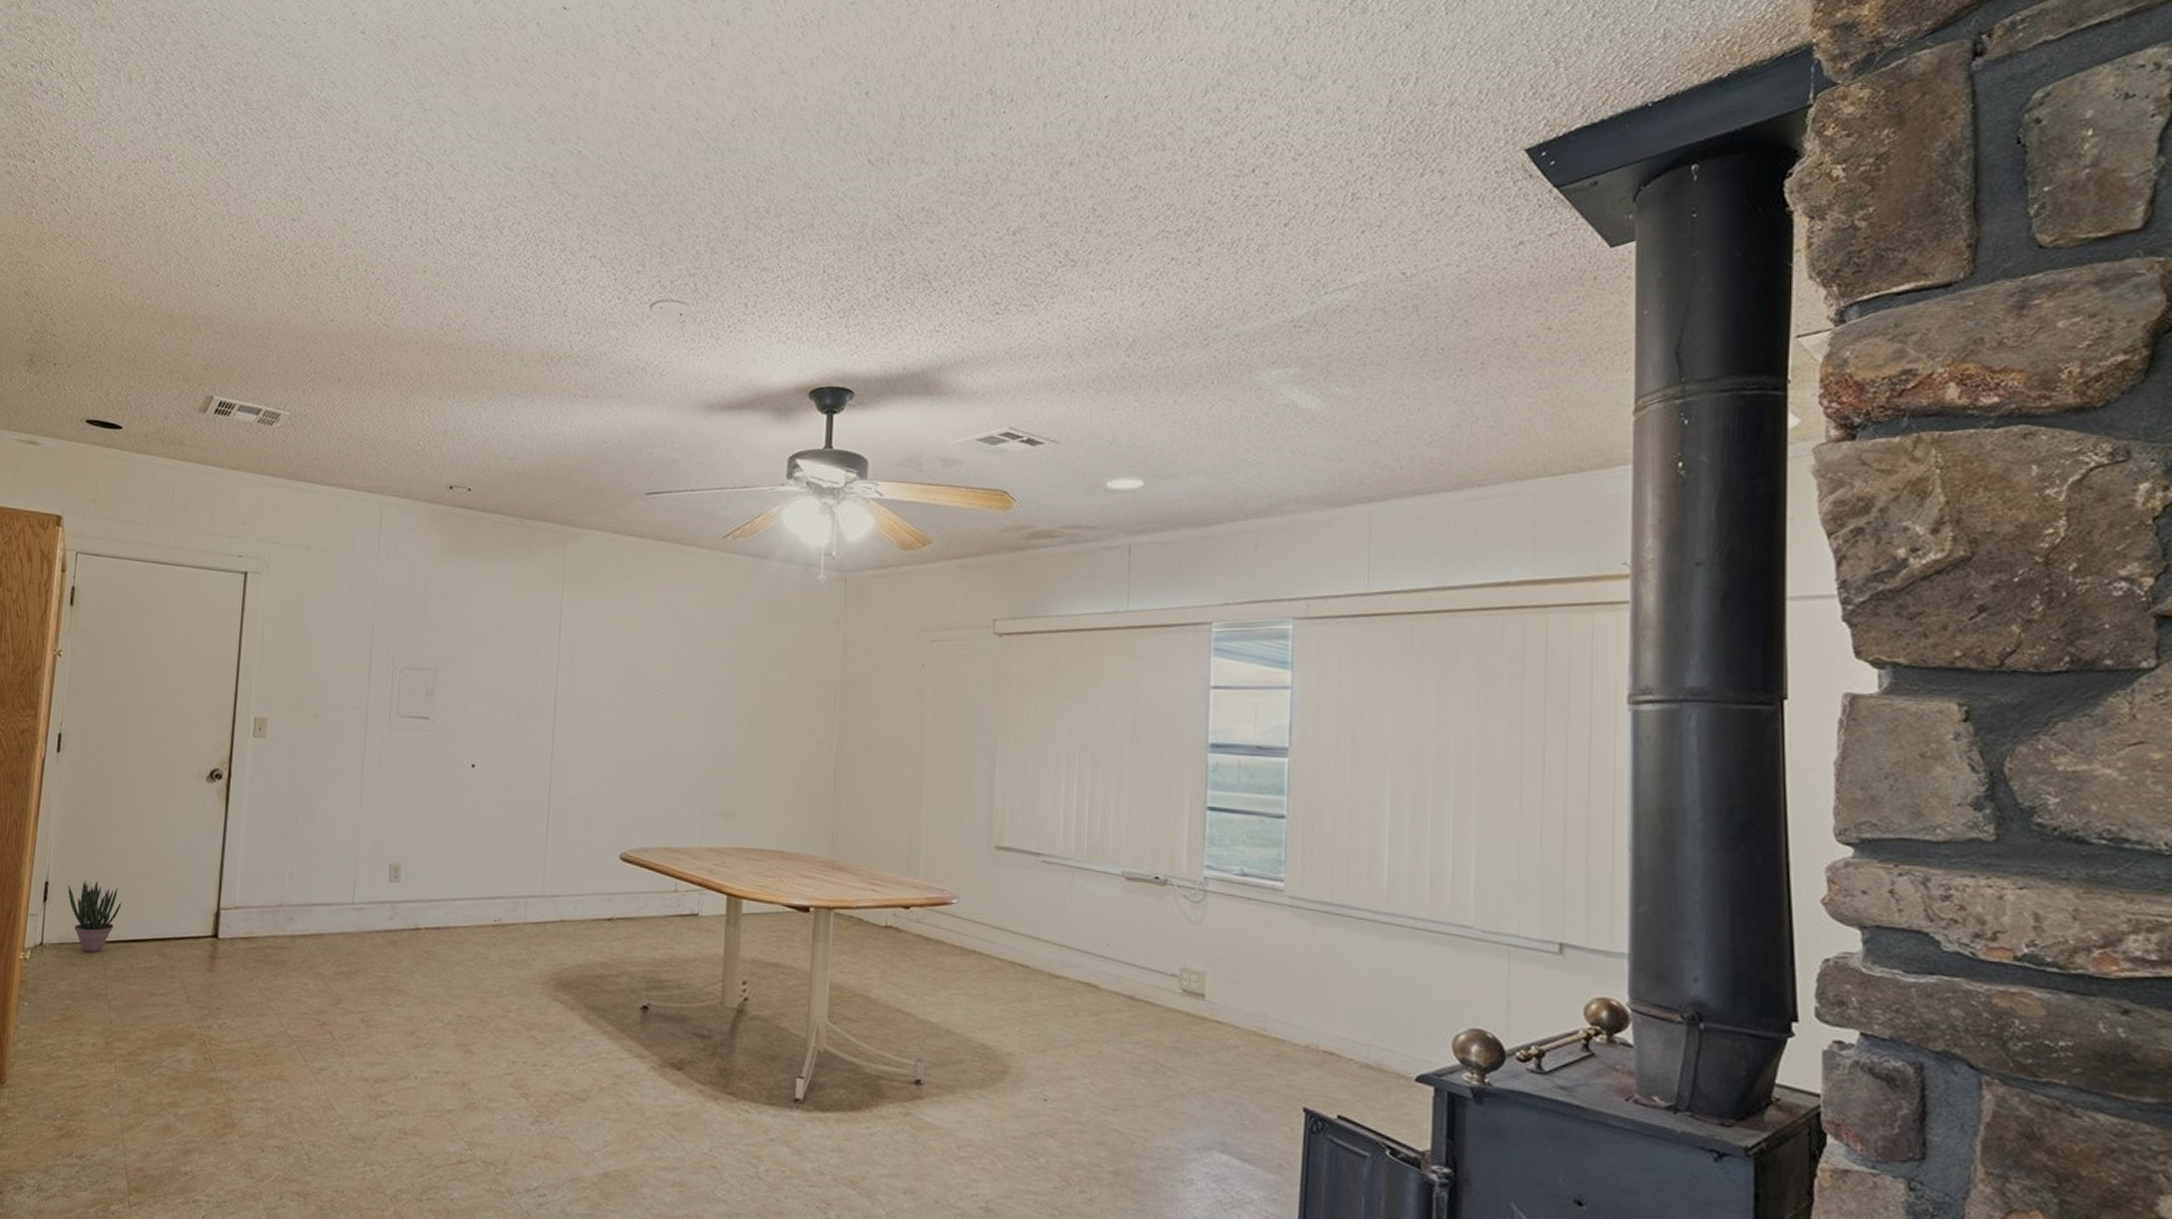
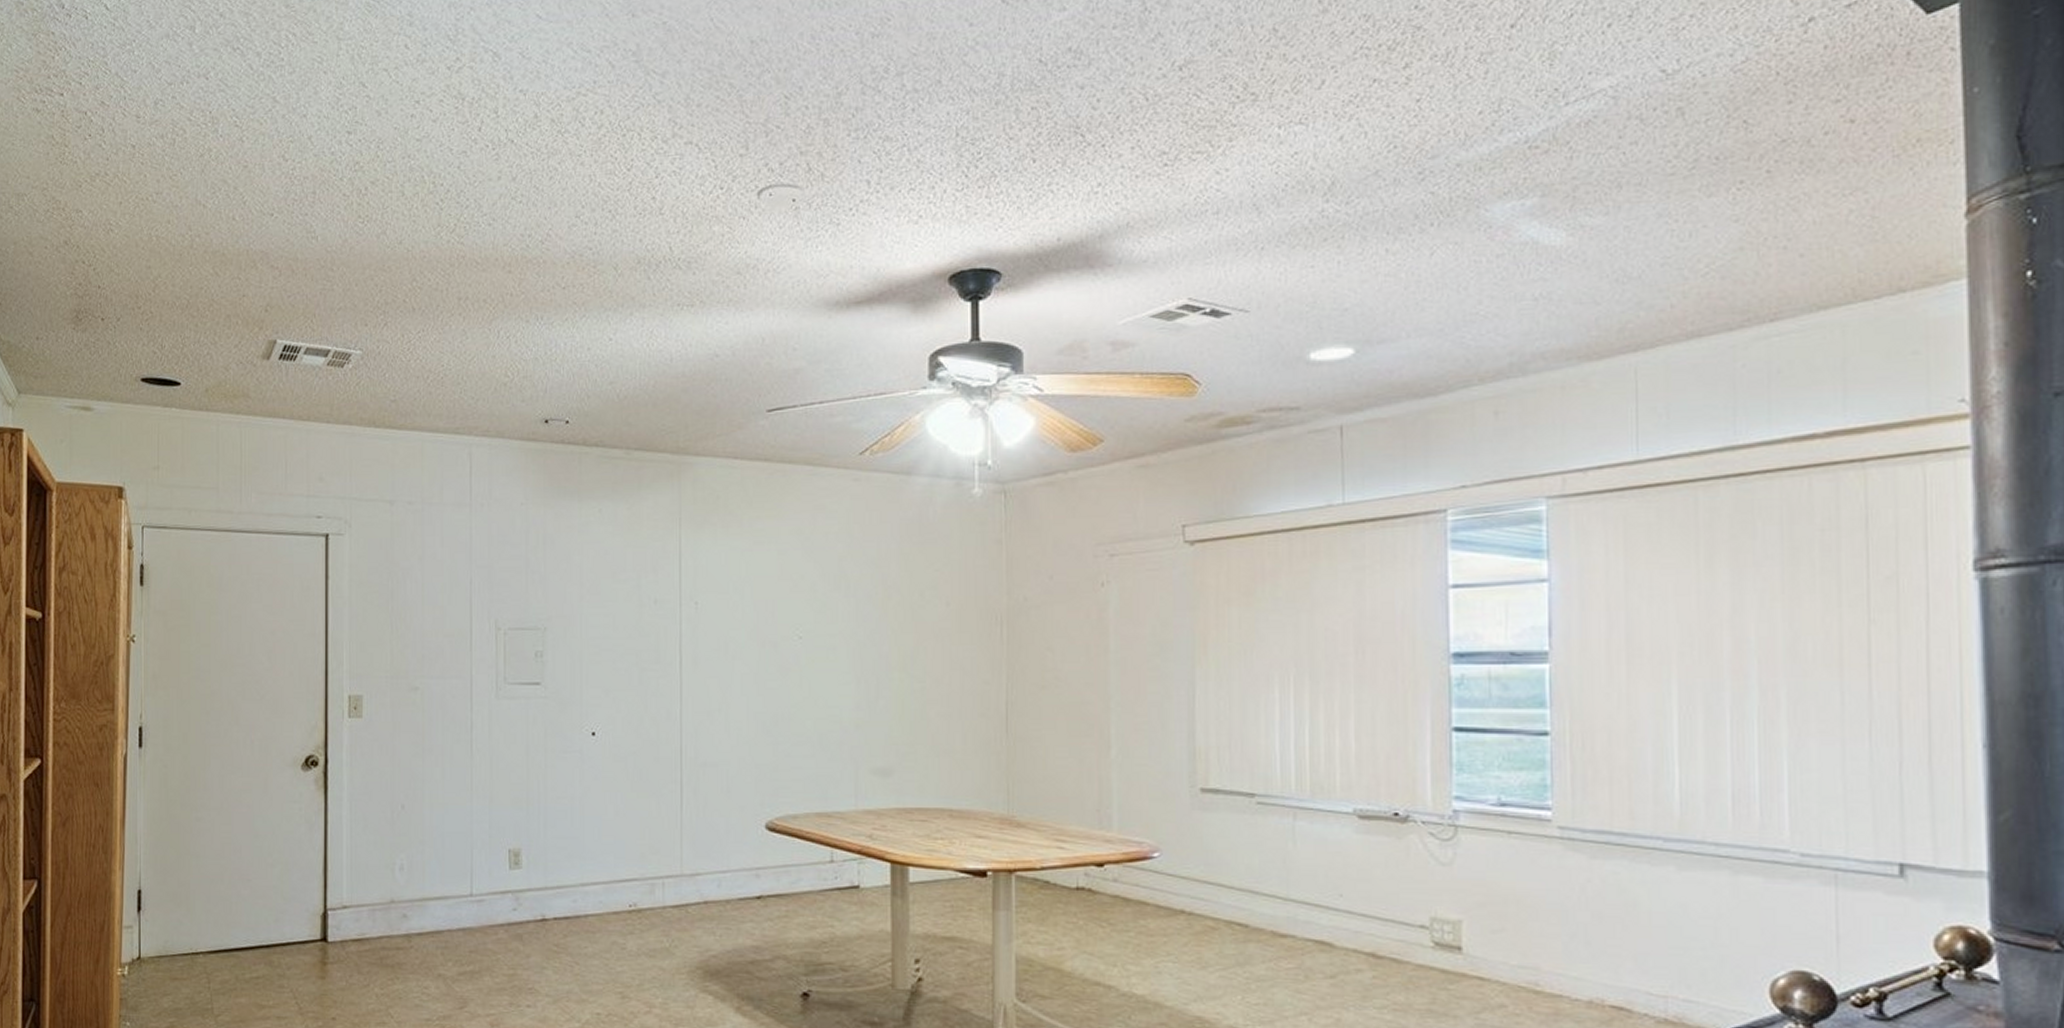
potted plant: present [67,880,122,953] -> none [162,886,221,965]

